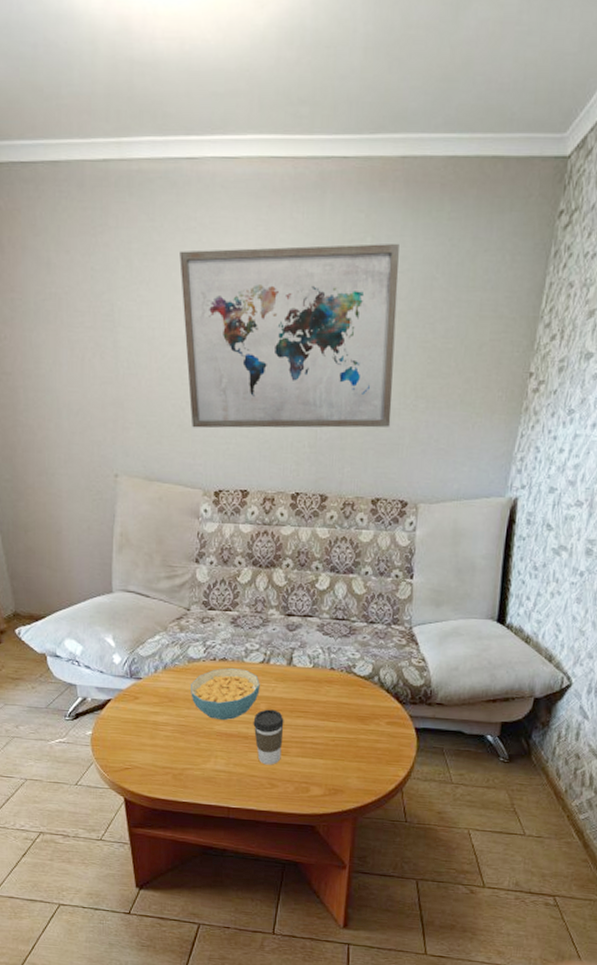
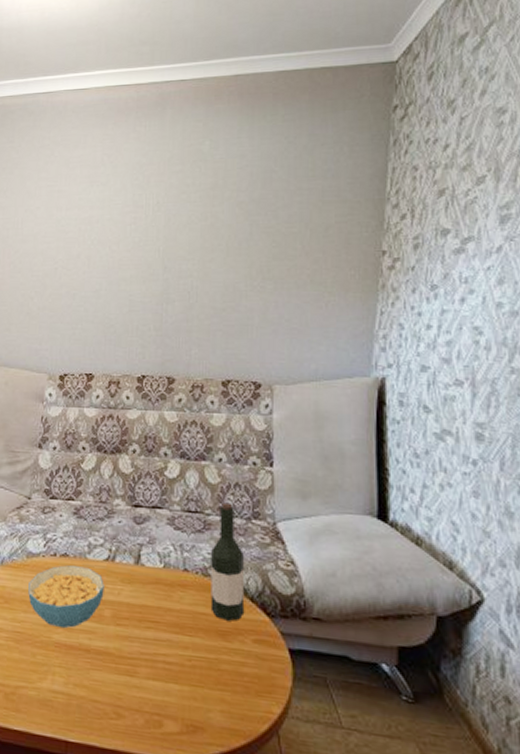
wall art: present [179,244,399,429] -> none [34,145,238,315]
coffee cup: present [253,709,284,765] -> none [96,616,132,688]
wine bottle: none [352,611,383,709] -> present [210,502,245,621]

